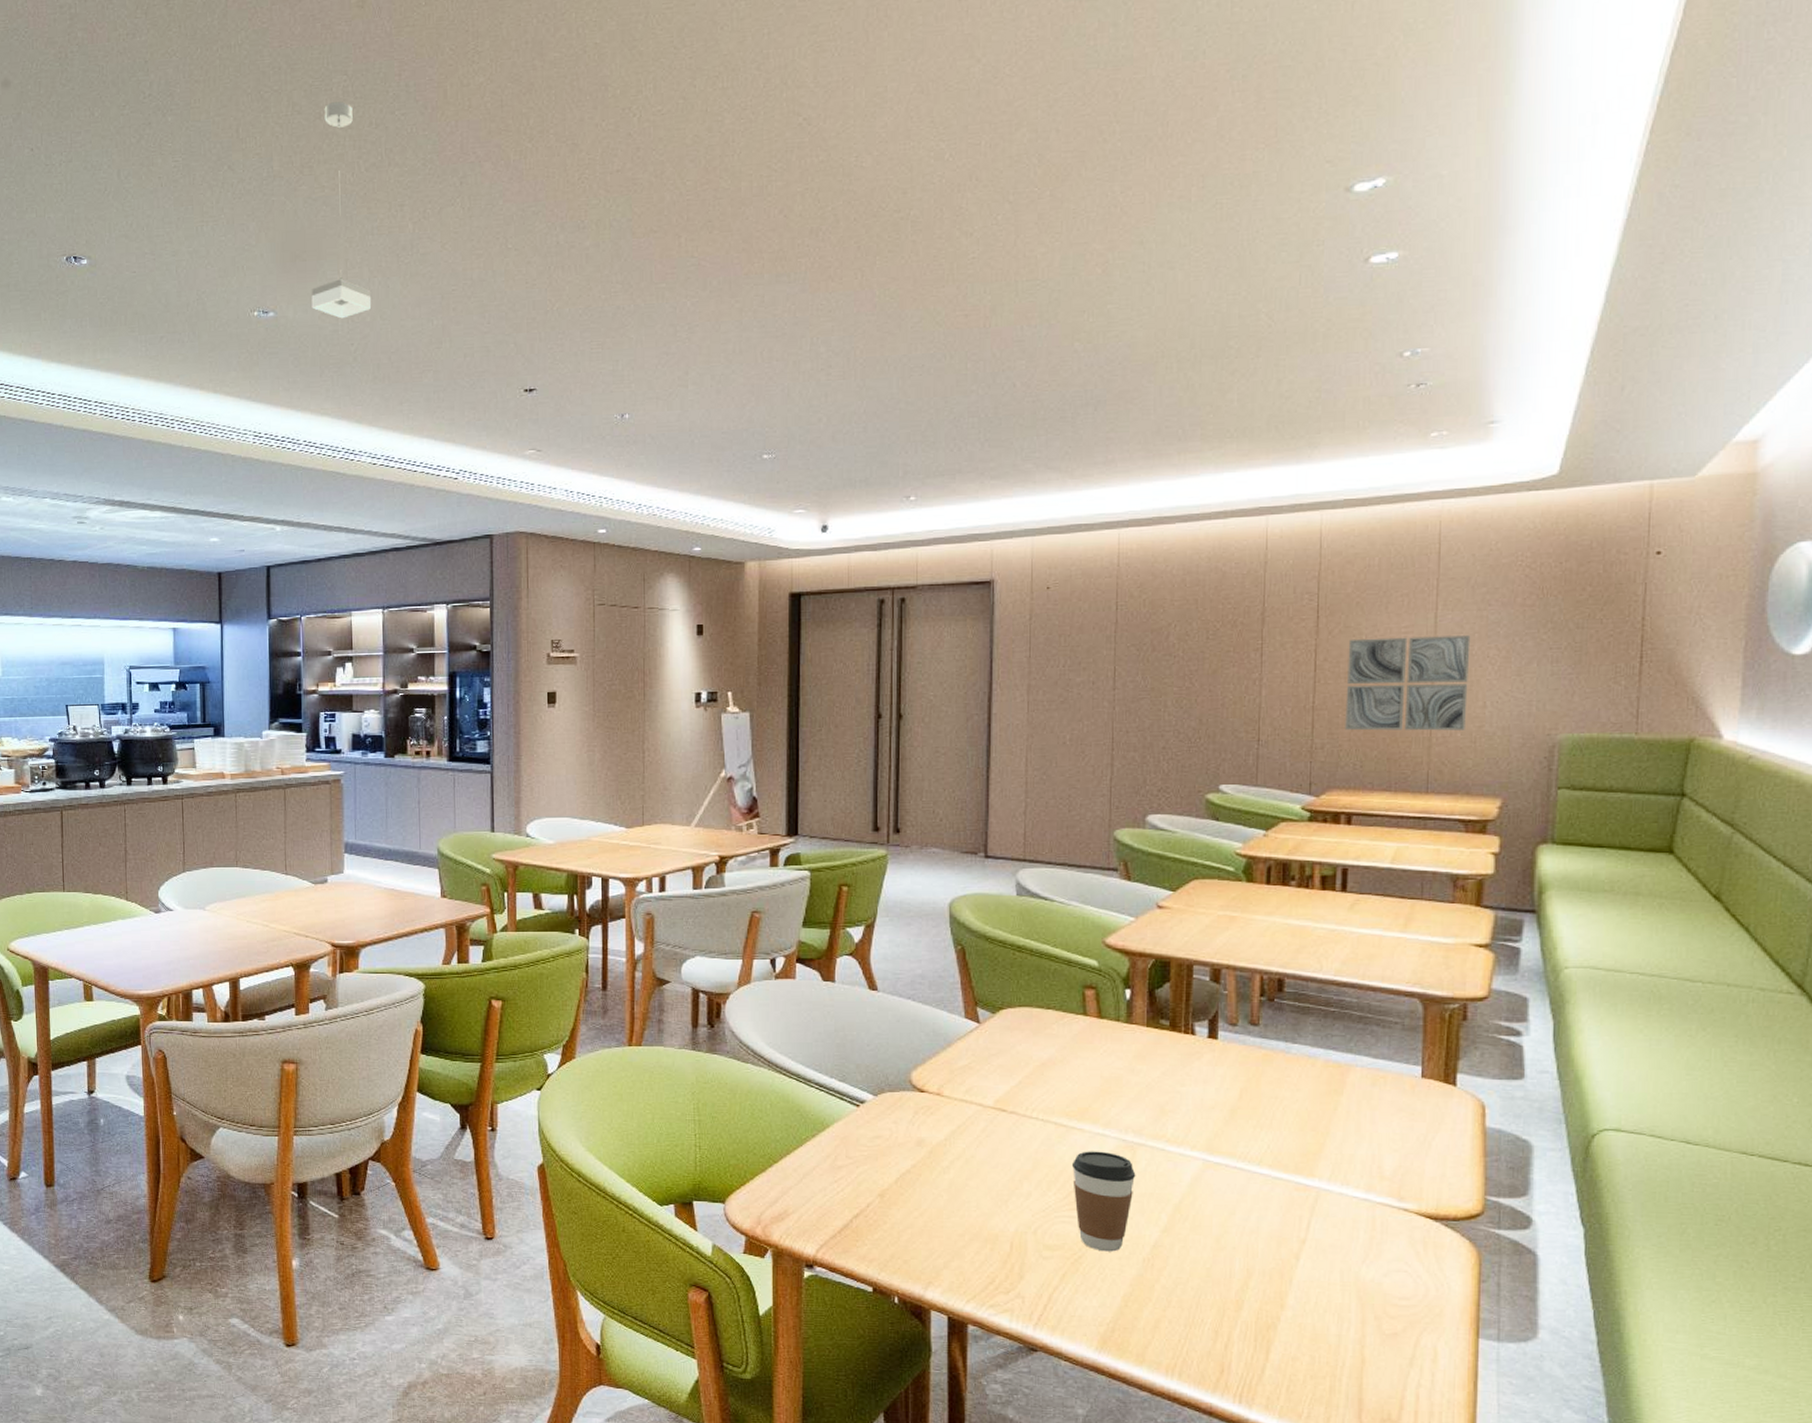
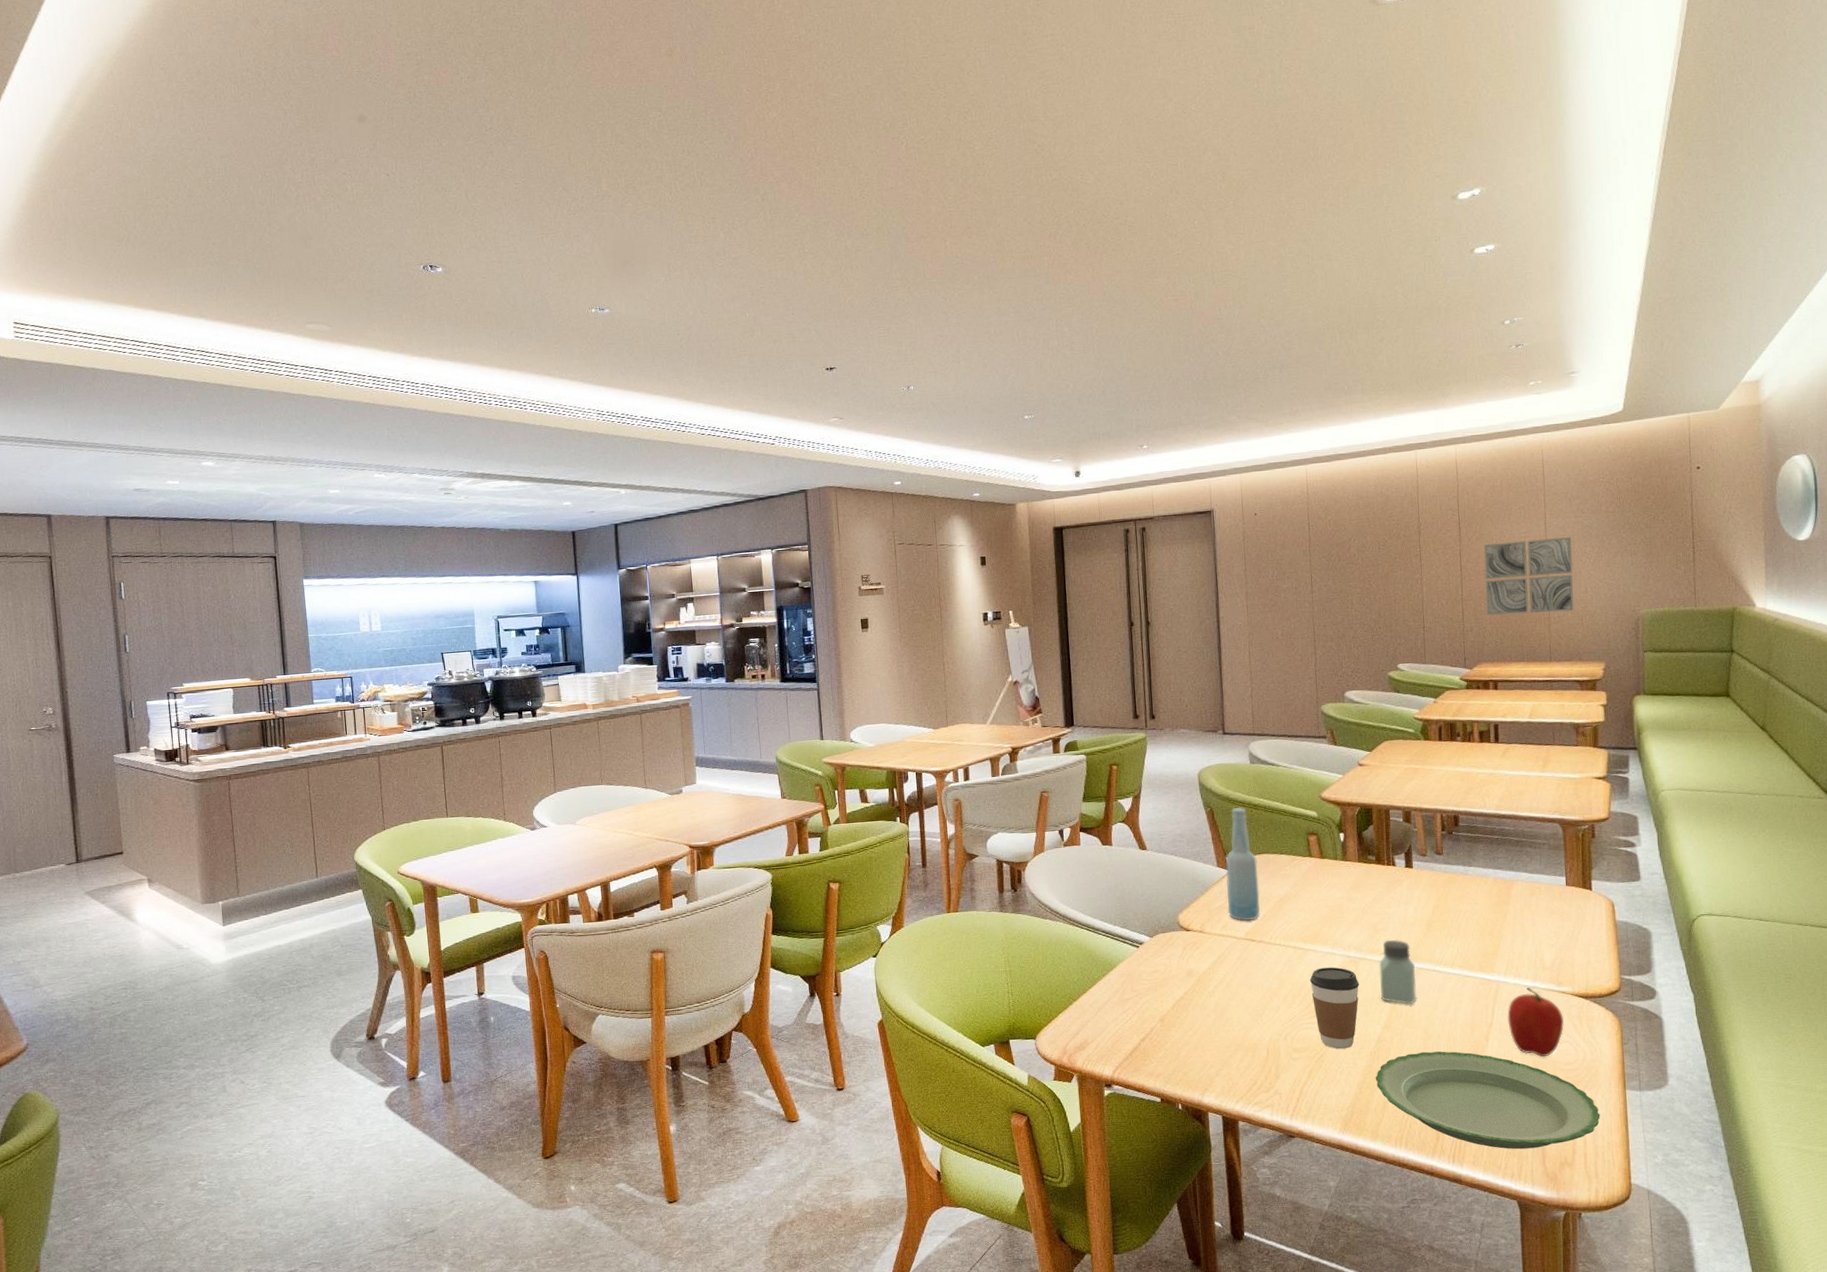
pendant lamp: present [311,101,372,319] -> none [640,133,693,313]
bottle: none [974,947,1016,1086] -> present [1226,807,1260,921]
plate: none [1146,1265,1441,1398] -> present [1375,1051,1600,1150]
saltshaker: none [1163,1125,1211,1207] -> present [1379,940,1417,1005]
fruit: none [1327,1198,1402,1286] -> present [1507,986,1564,1057]

